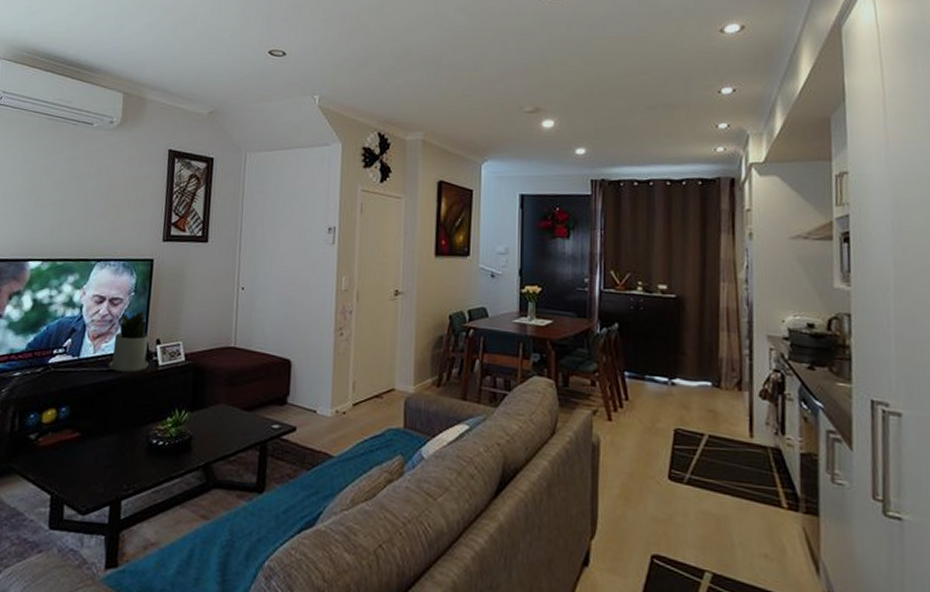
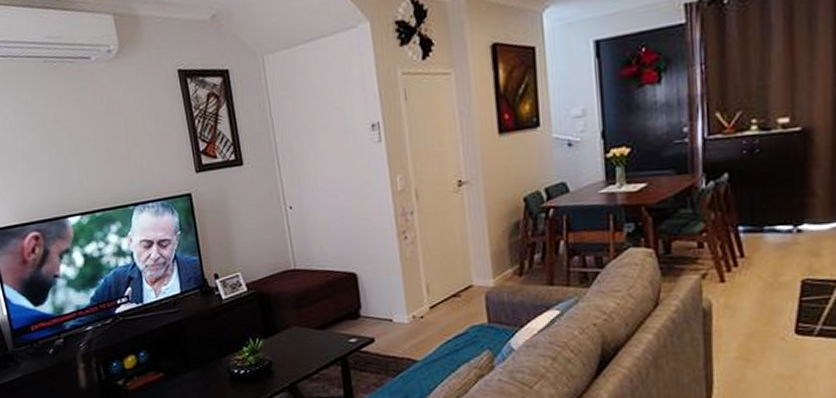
planter: present [108,309,150,373] -> none [168,247,213,311]

